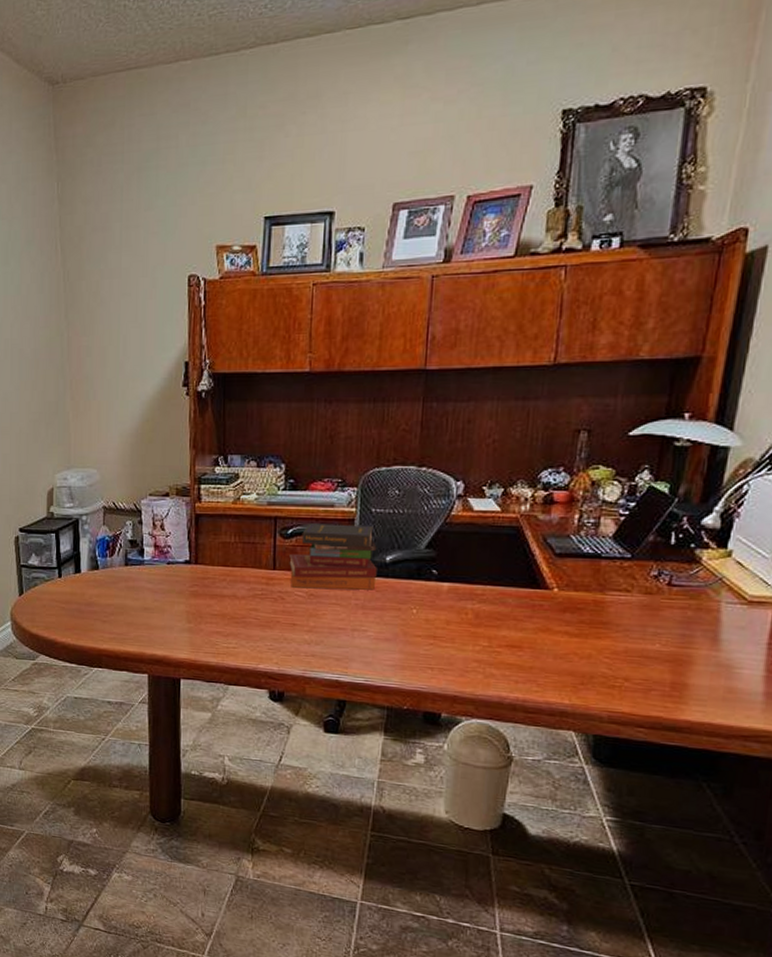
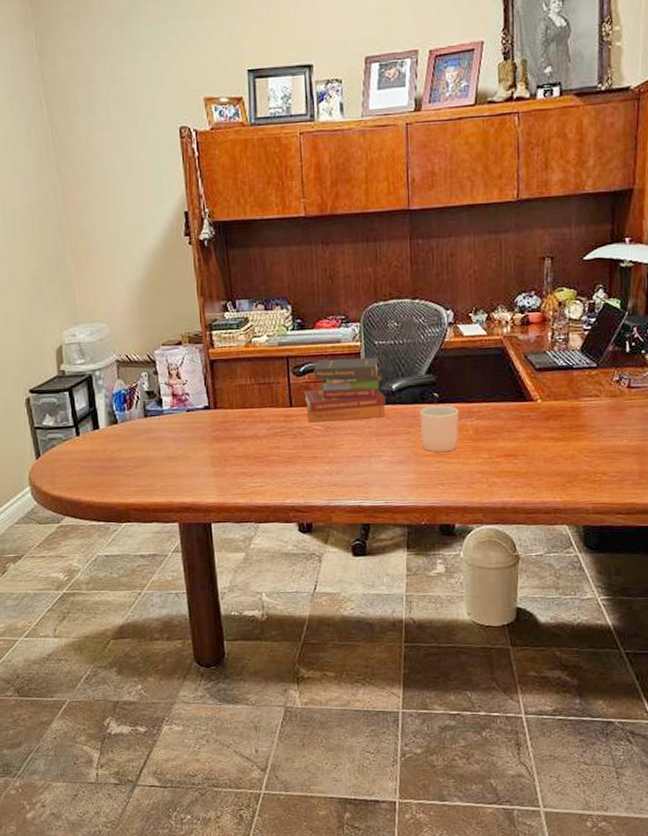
mug: none [412,583,460,635] -> present [419,405,460,453]

